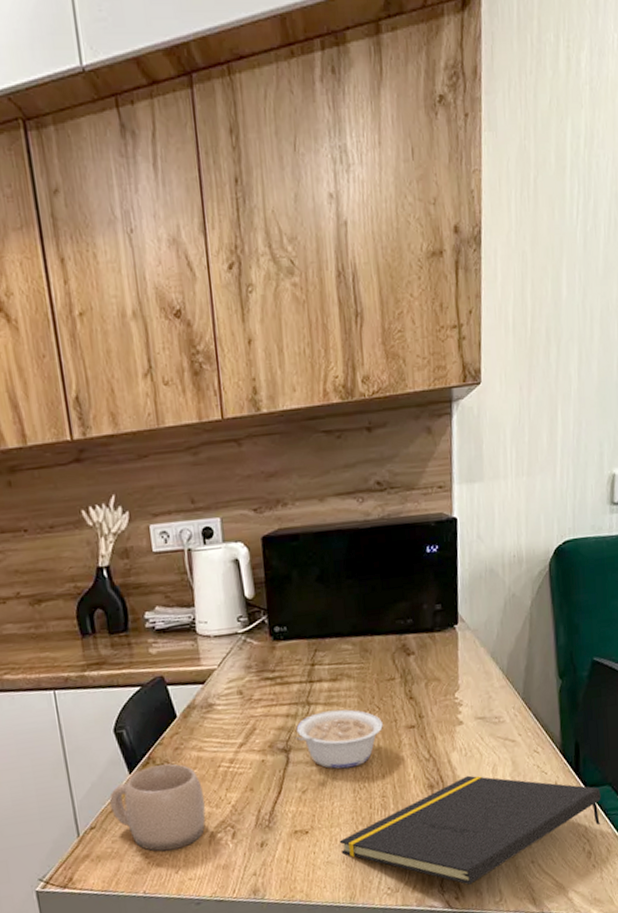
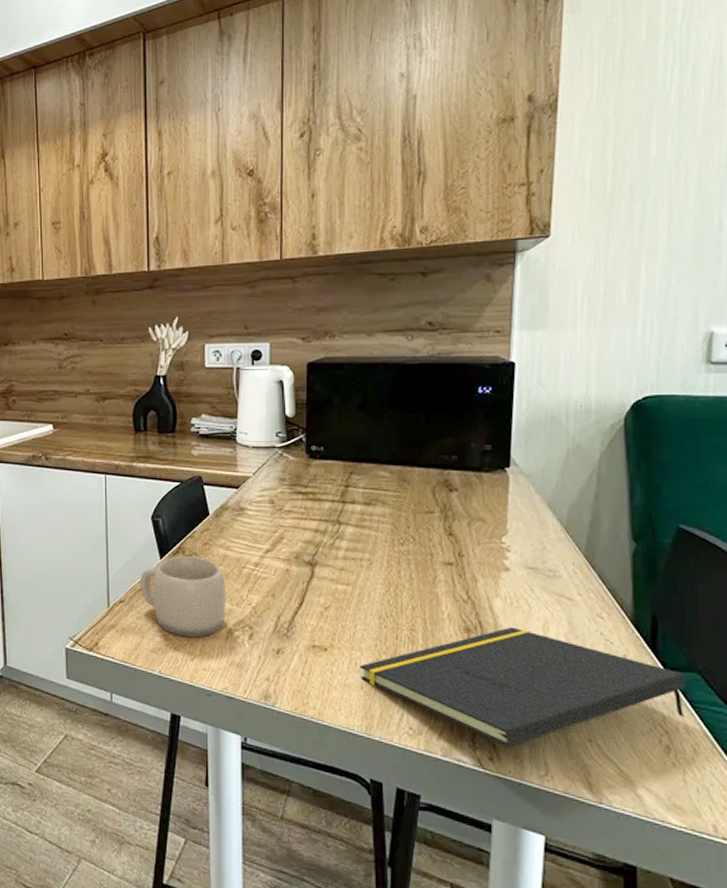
legume: present [294,709,383,769] -> none [321,533,417,594]

